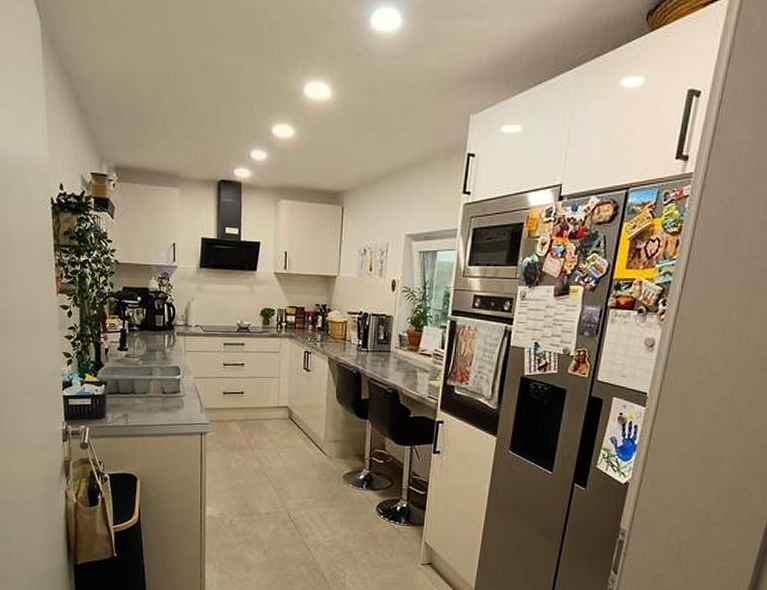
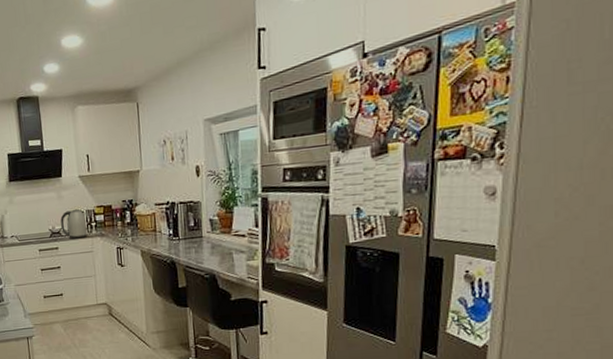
kettle: none [250,306,277,337] -> present [60,208,87,239]

